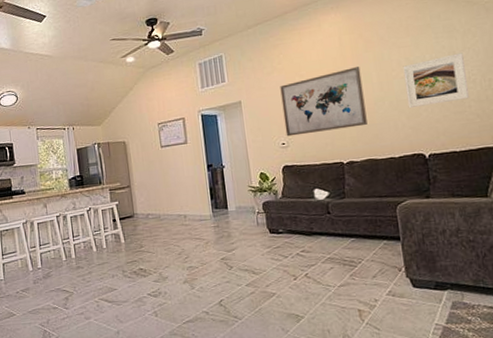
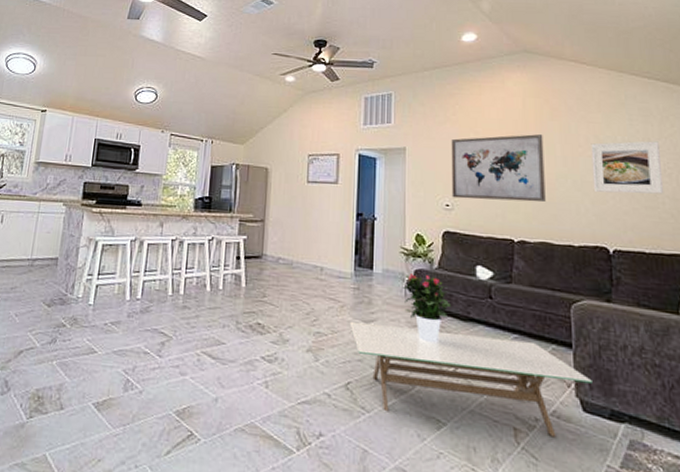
coffee table: none [215,241,419,317] -> present [349,321,592,438]
potted flower: none [254,205,298,258] -> present [402,274,452,343]

